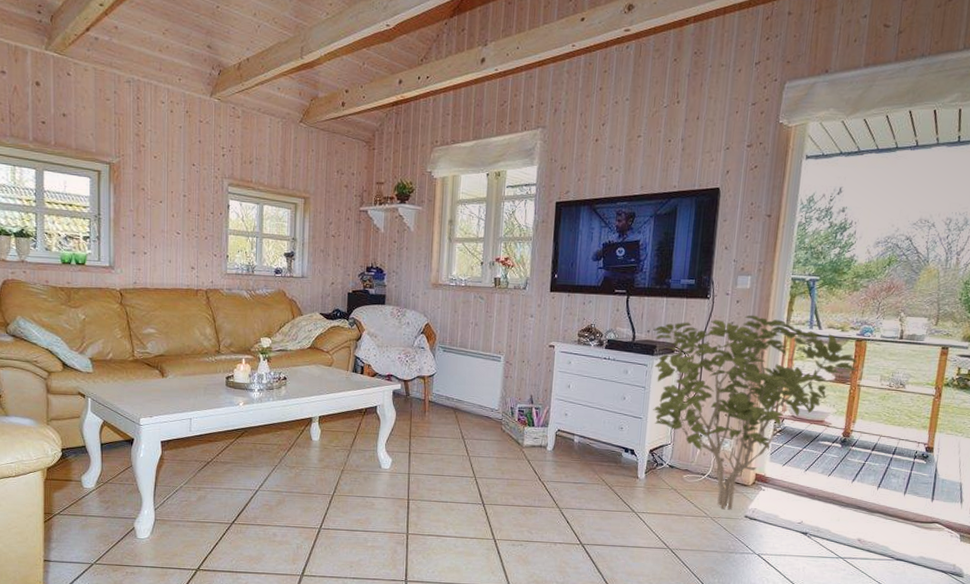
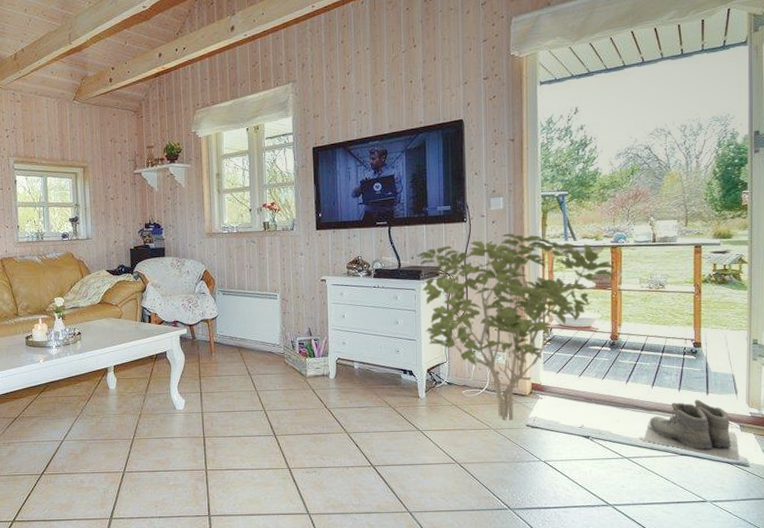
boots: none [862,505,955,570] -> present [644,399,739,461]

